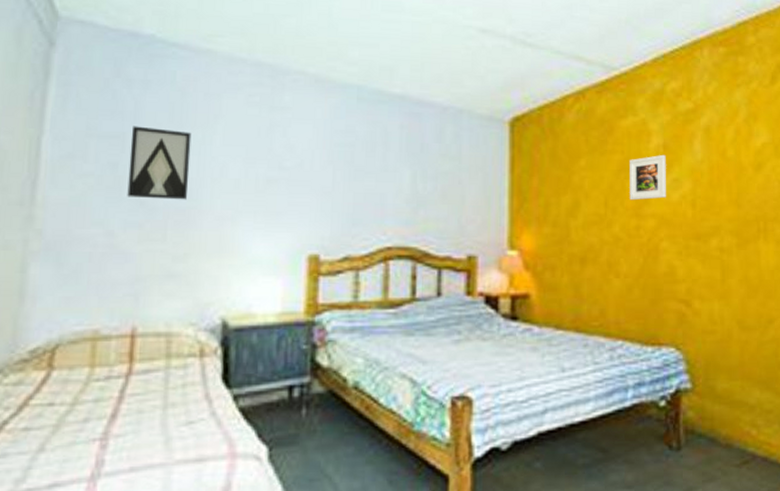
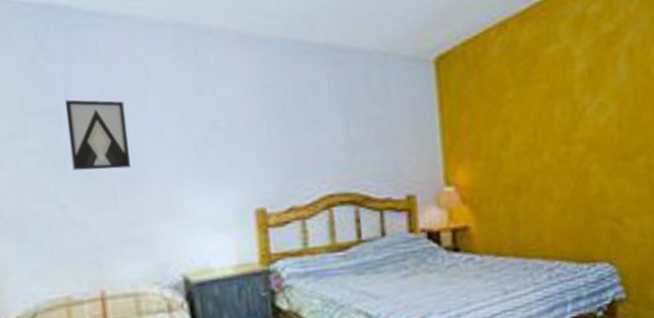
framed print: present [629,154,666,201] -> none [556,79,593,128]

